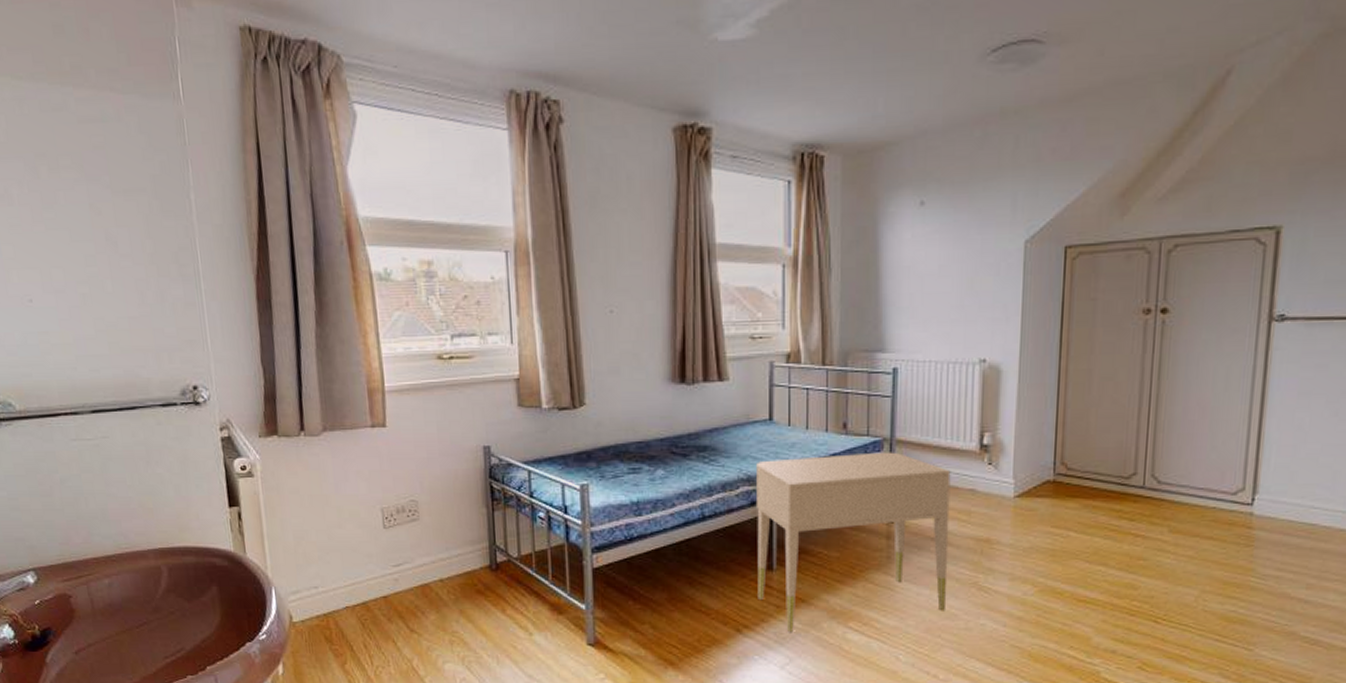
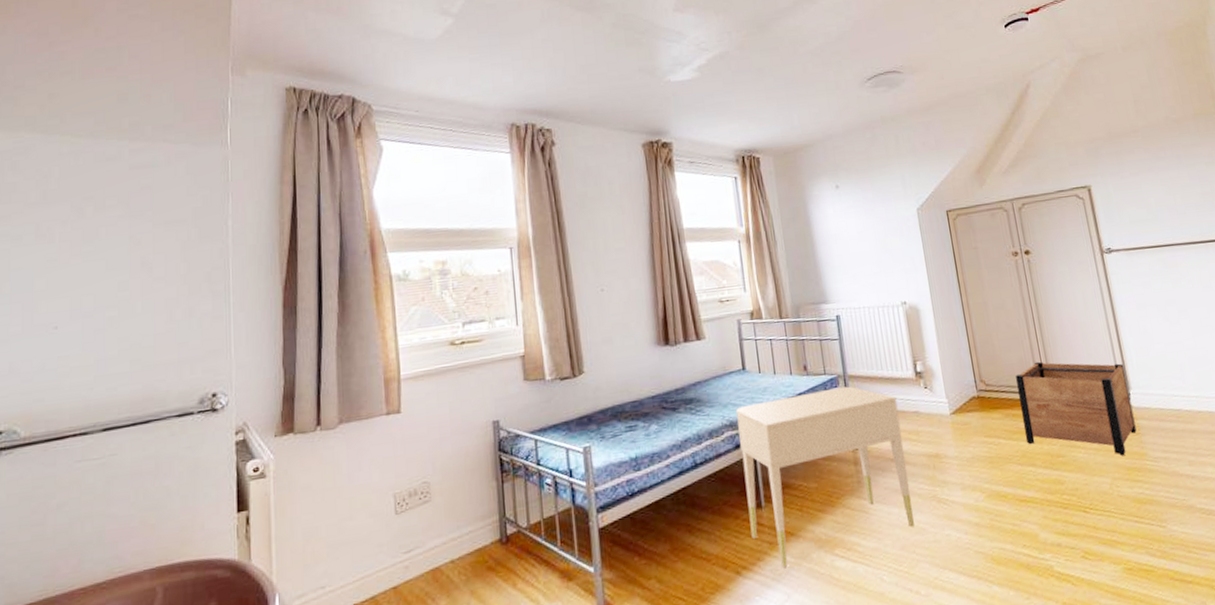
planter: none [1102,448,1257,568] -> present [1016,361,1137,456]

